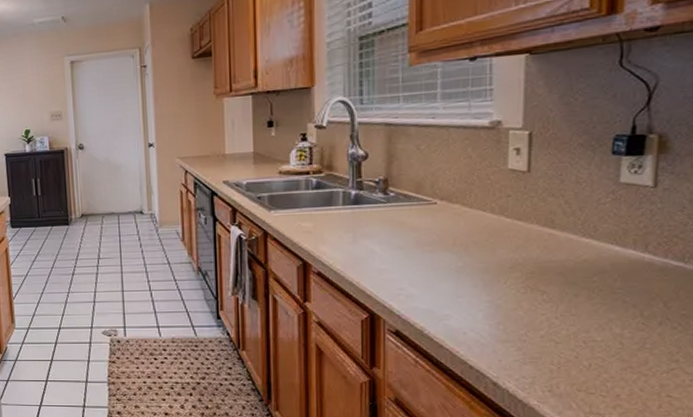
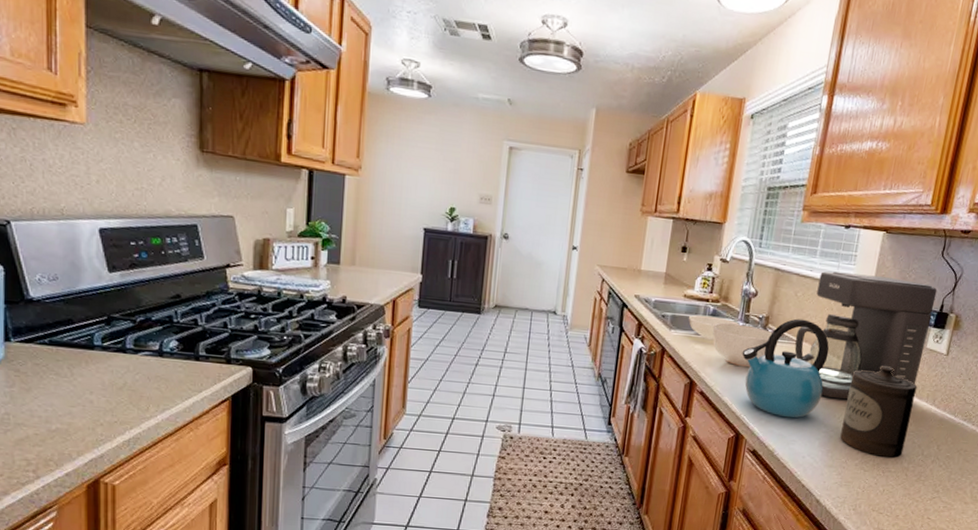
bowl: none [288,188,352,215] -> present [688,314,740,340]
bowl: none [319,192,405,239] -> present [712,322,778,368]
kettle: none [361,174,477,290] -> present [742,318,830,418]
coffee maker: none [428,104,622,261] -> present [794,271,937,400]
canister: none [512,211,616,324] -> present [840,365,918,458]

